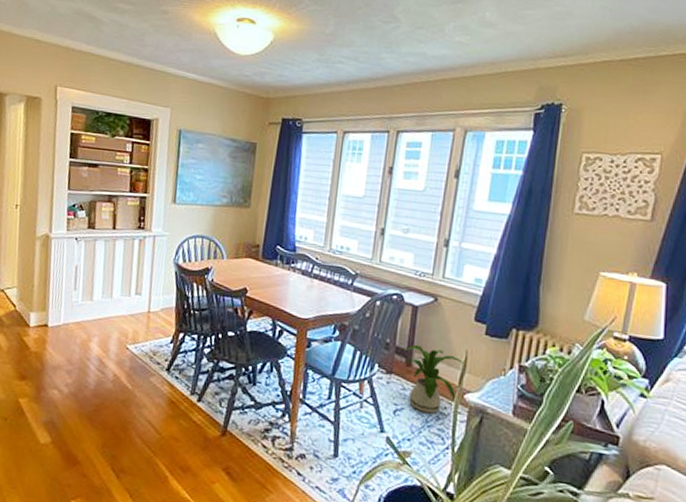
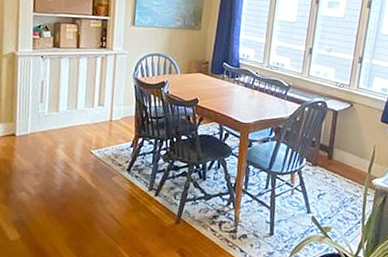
house plant: present [402,344,465,414] -> none [325,142,373,196]

